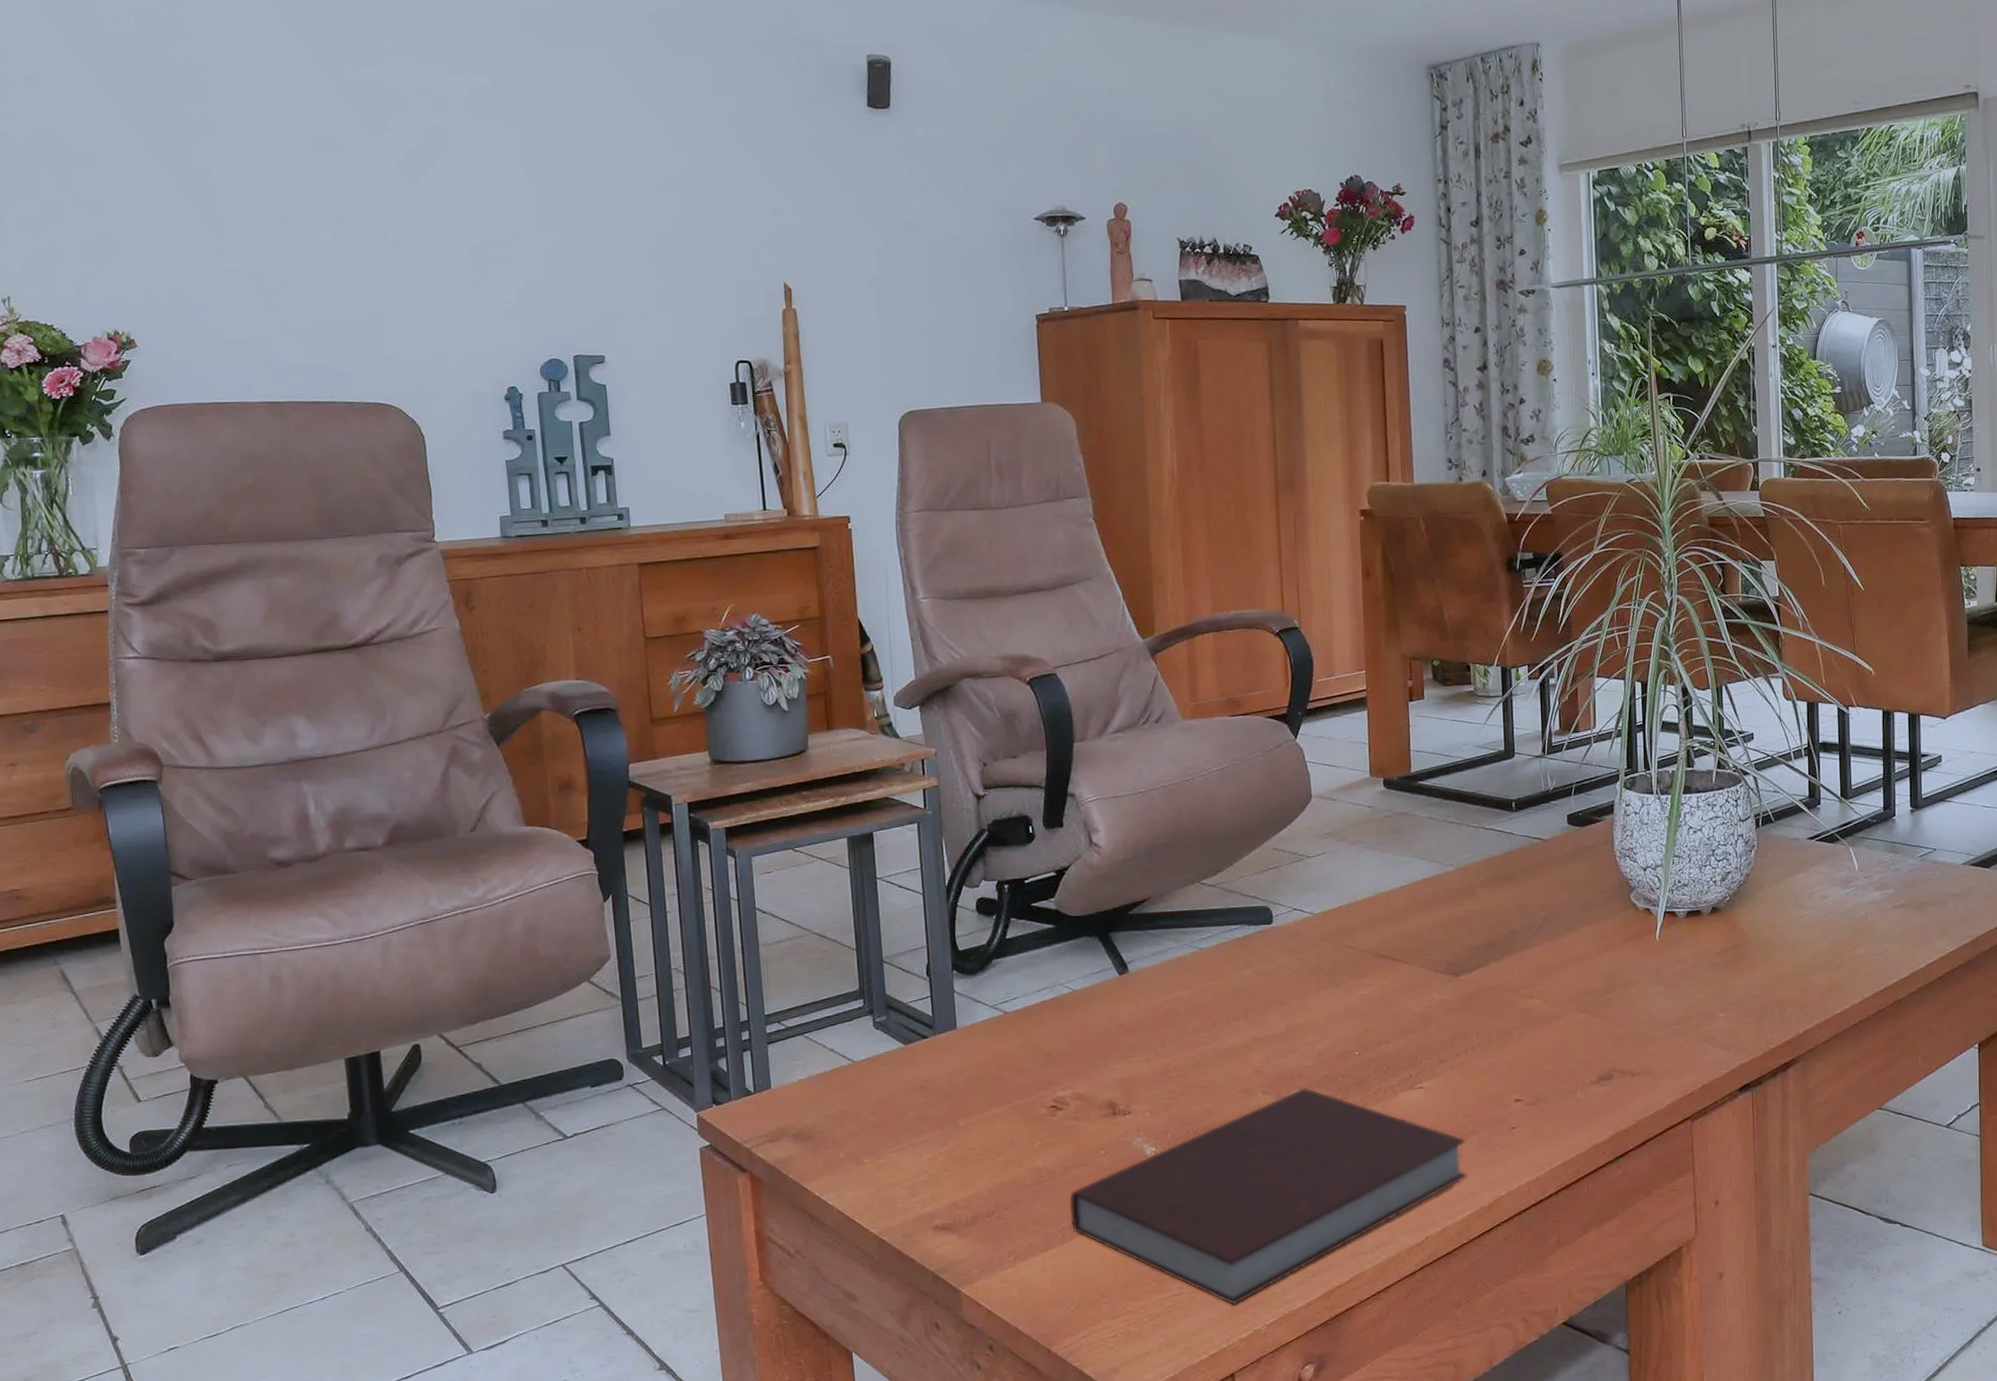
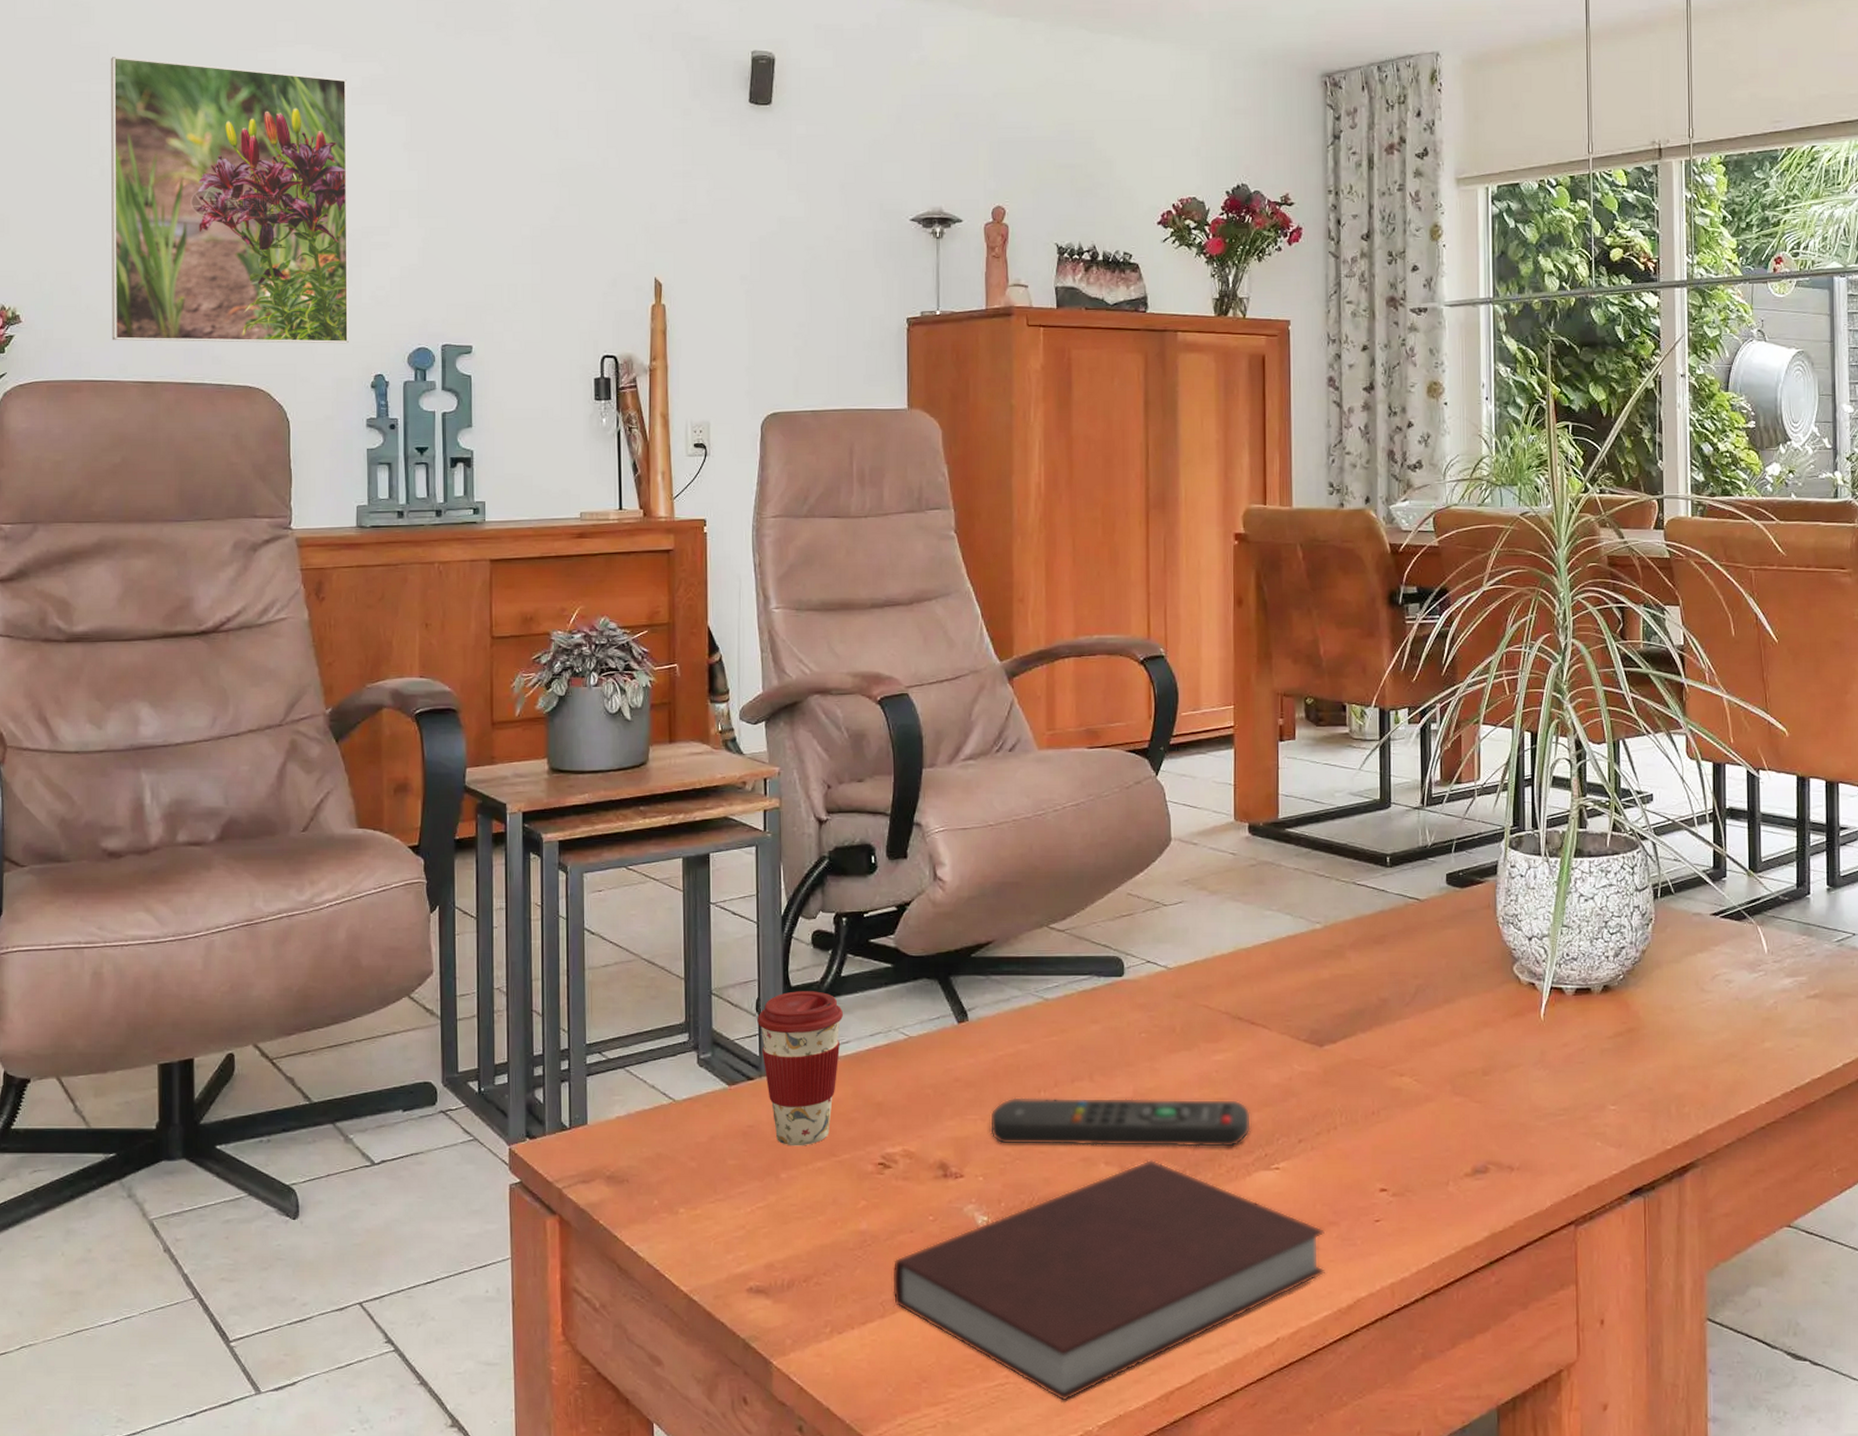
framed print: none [205,74,479,362] -> present [110,57,349,344]
coffee cup: none [928,953,1010,1096] -> present [757,991,843,1146]
remote control: none [1154,1029,1395,1082] -> present [990,1097,1251,1148]

